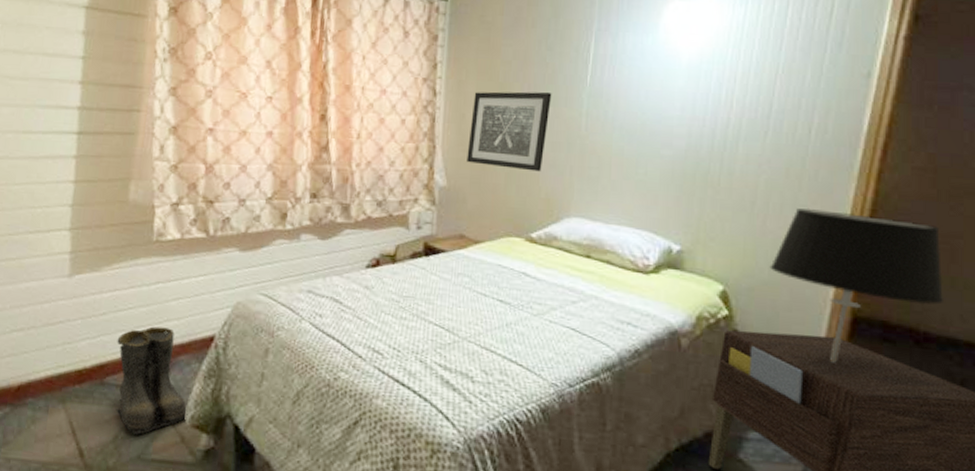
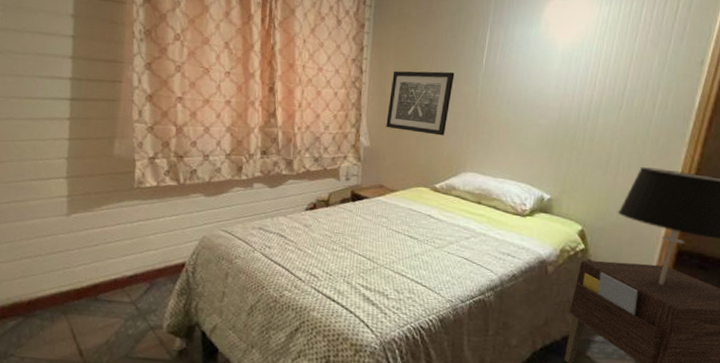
boots: present [116,326,188,435] -> none [107,255,165,339]

